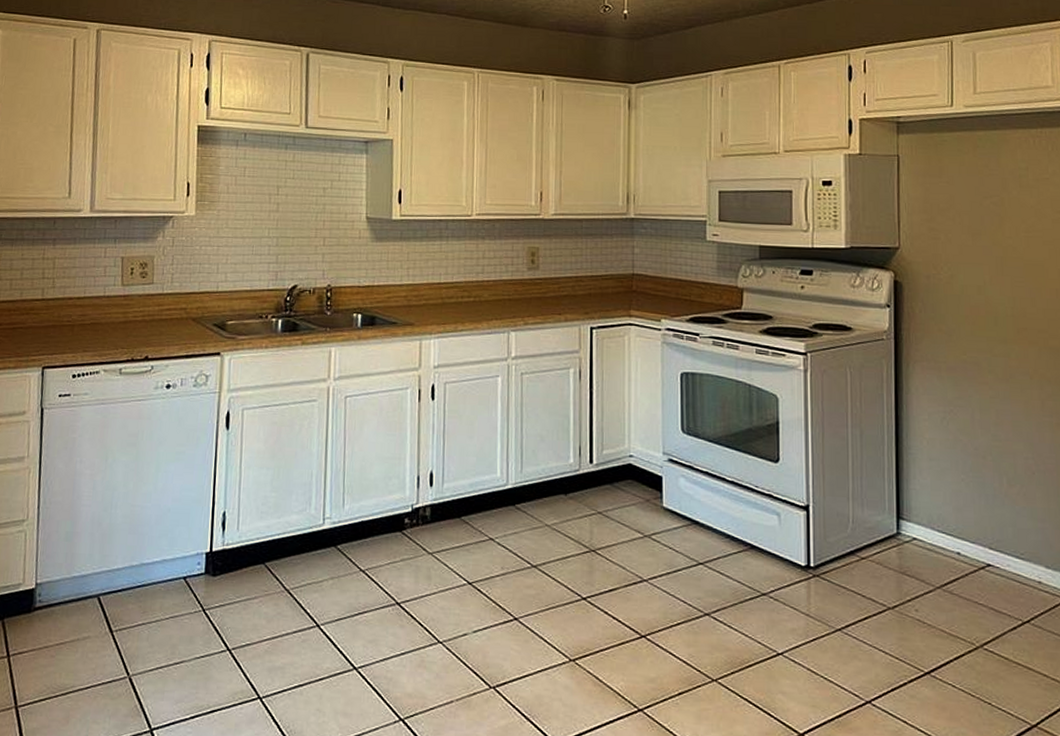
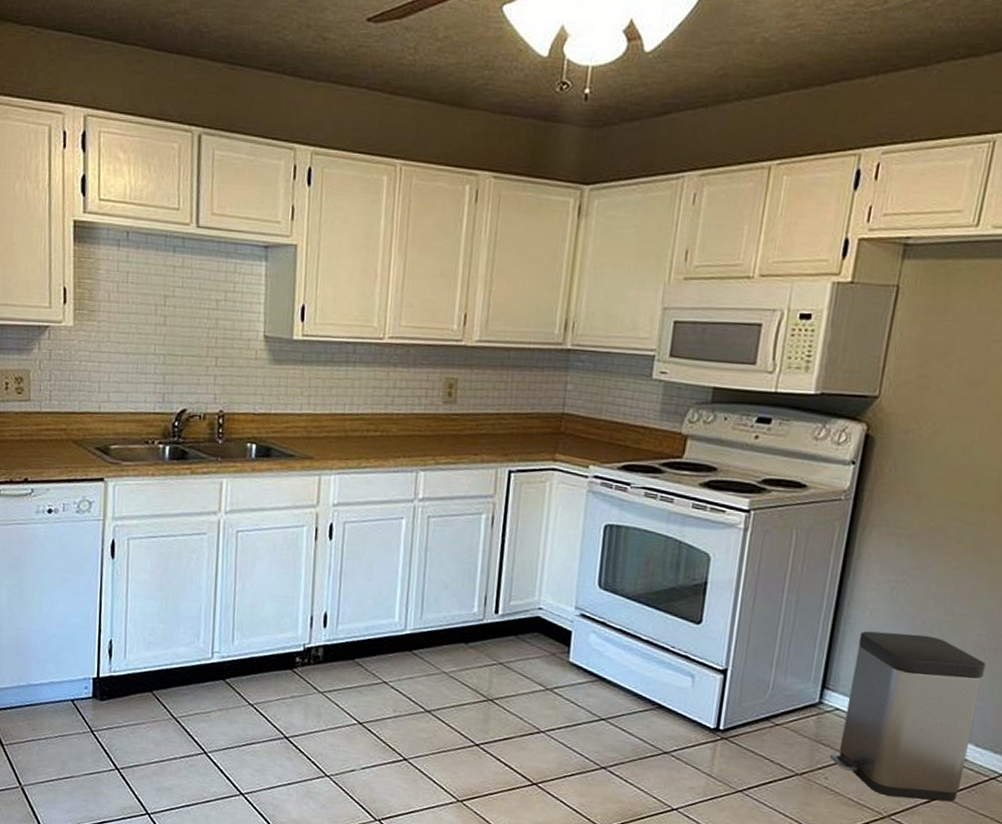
pedal bin: none [917,460,1041,627] -> present [830,630,986,802]

